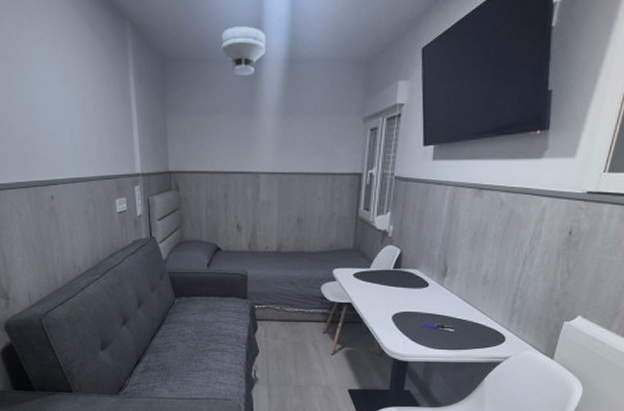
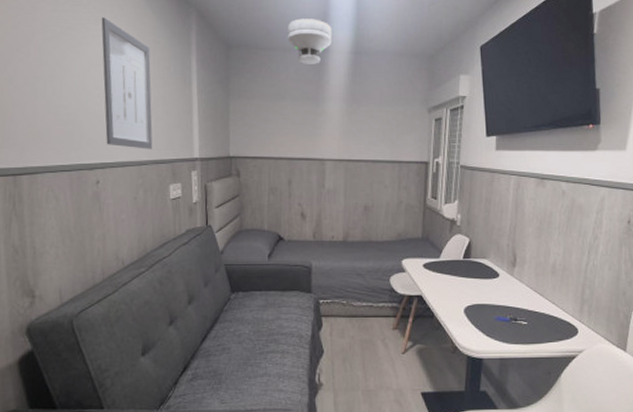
wall art: none [43,36,99,166] -> present [101,17,153,149]

